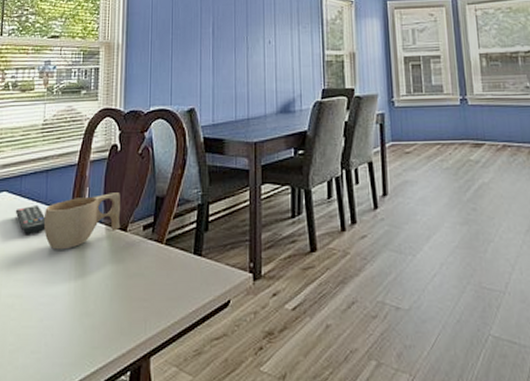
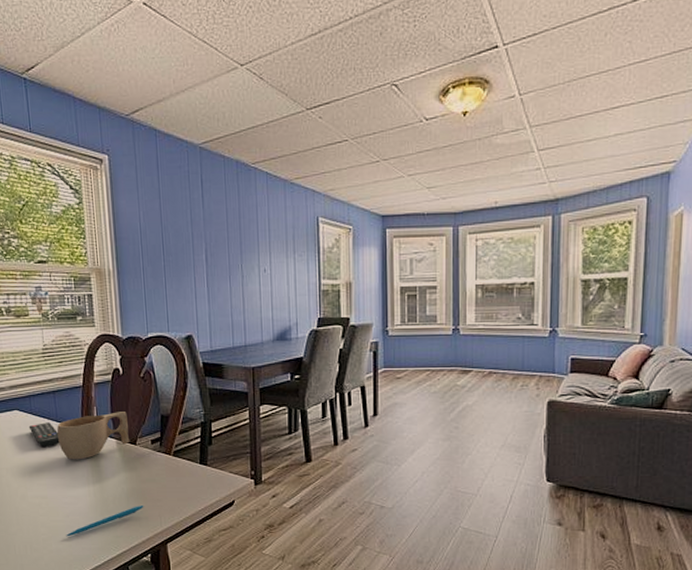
pen: none [36,307,128,348] -> present [66,506,144,537]

